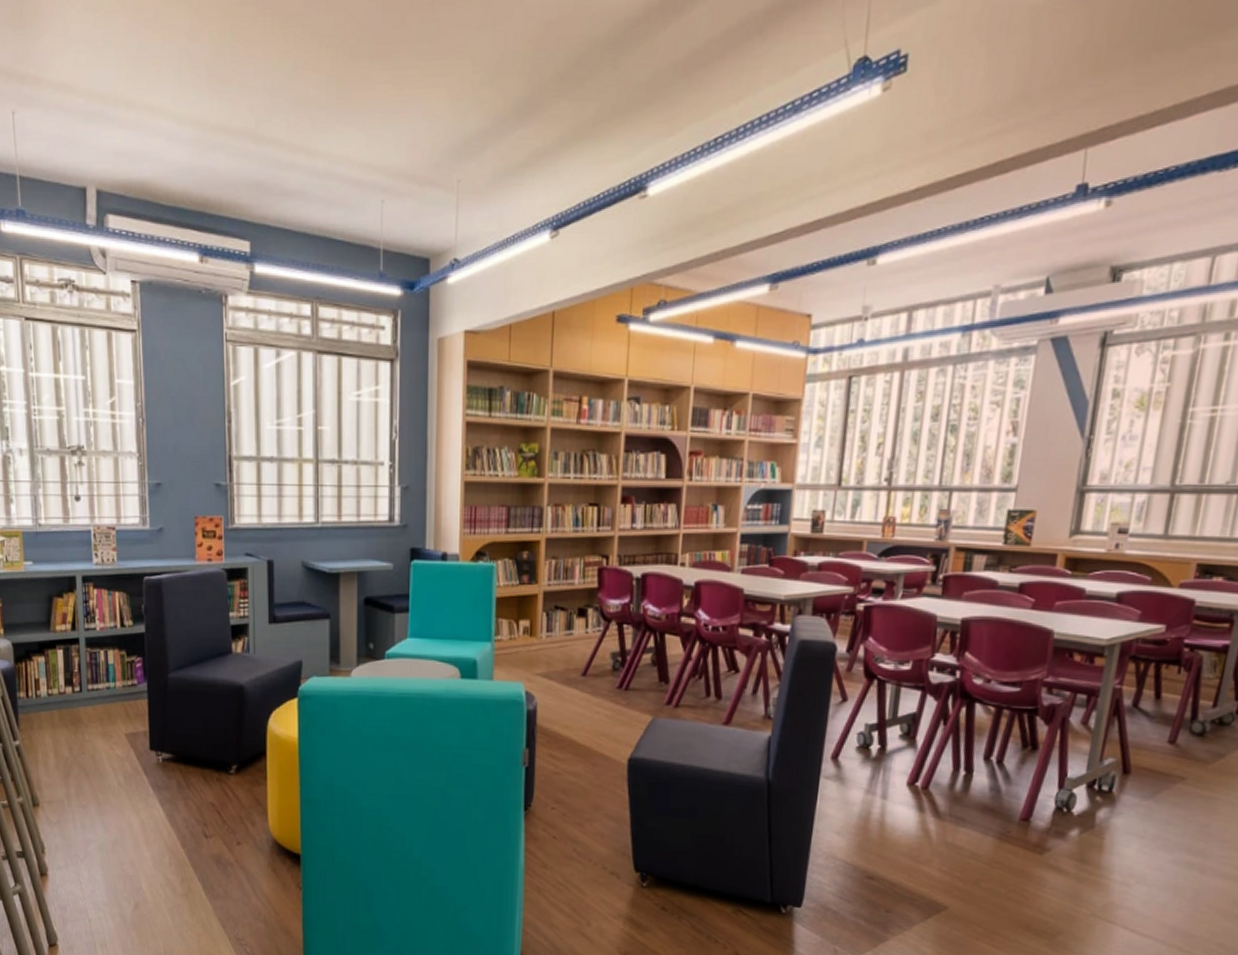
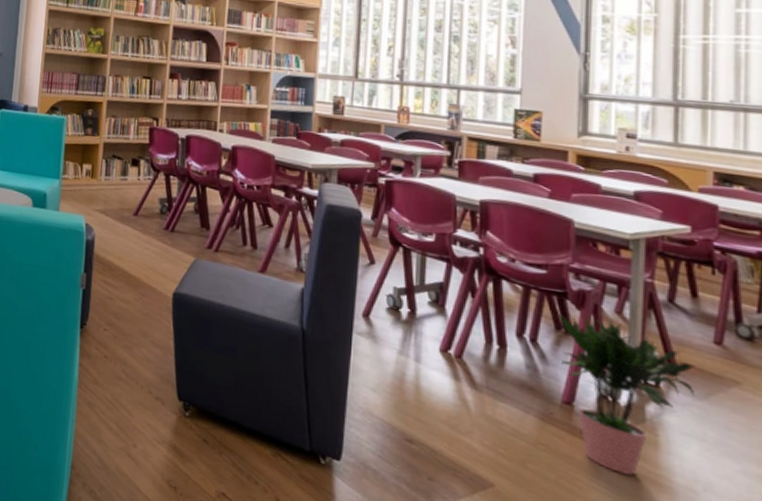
potted plant: none [1024,729,1147,880] -> present [558,315,695,476]

